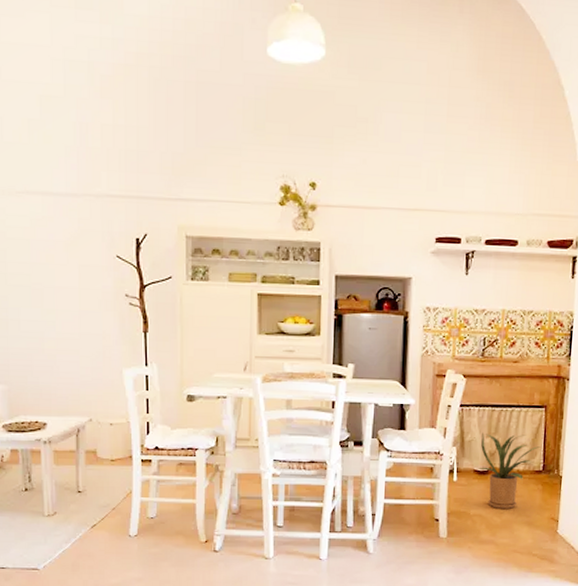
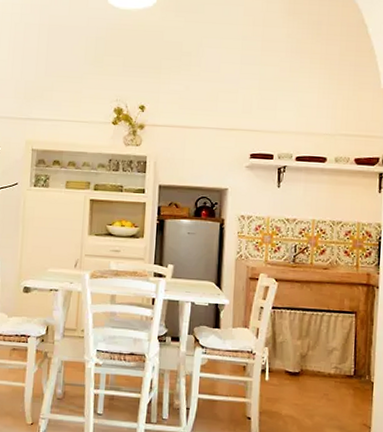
house plant: present [478,432,541,509] -> none [290,334,352,412]

